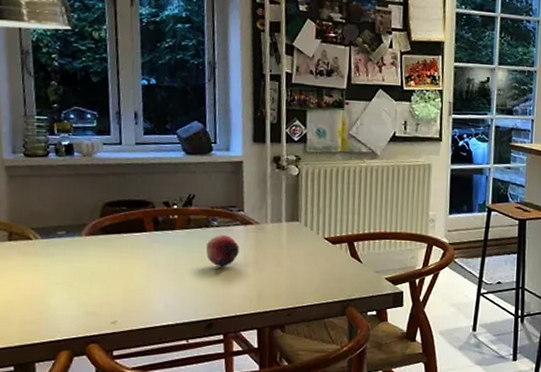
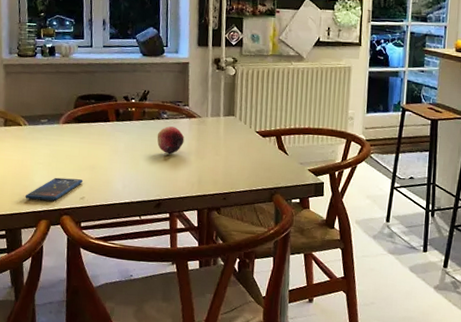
smartphone: none [39,299,114,327] -> present [25,177,83,201]

